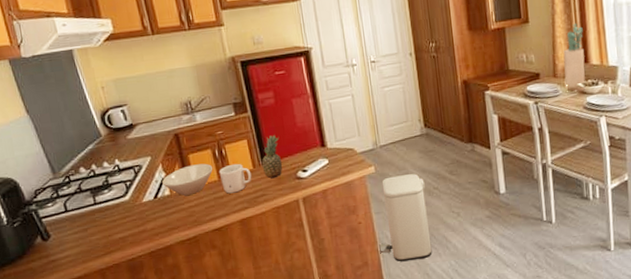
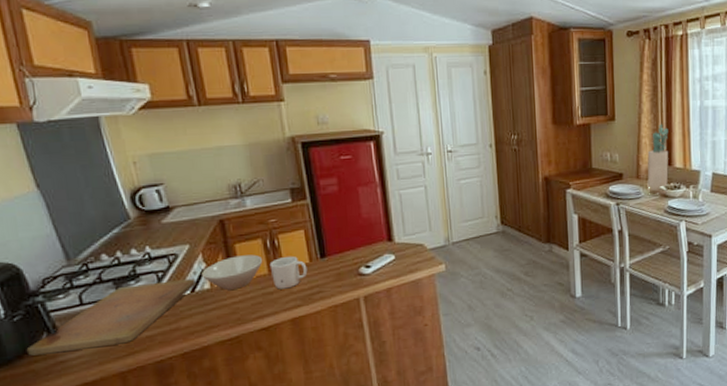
cutting board: none [25,186,159,256] -> present [26,279,197,356]
fruit: present [262,135,282,179] -> none [320,226,343,274]
pedal bin: present [379,174,432,262] -> none [446,274,502,368]

